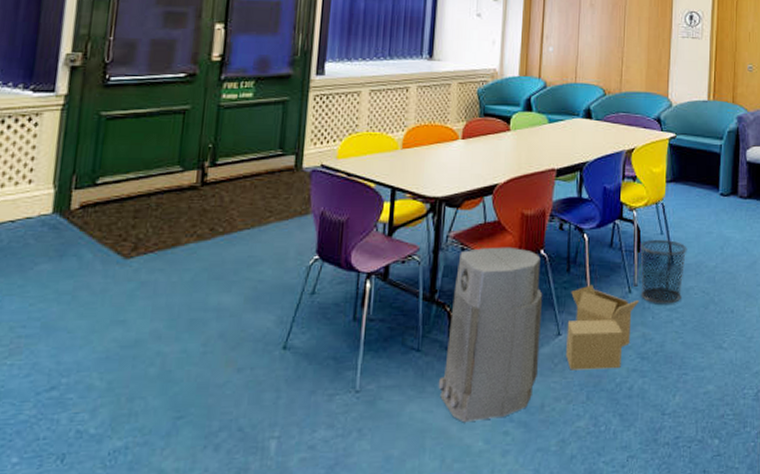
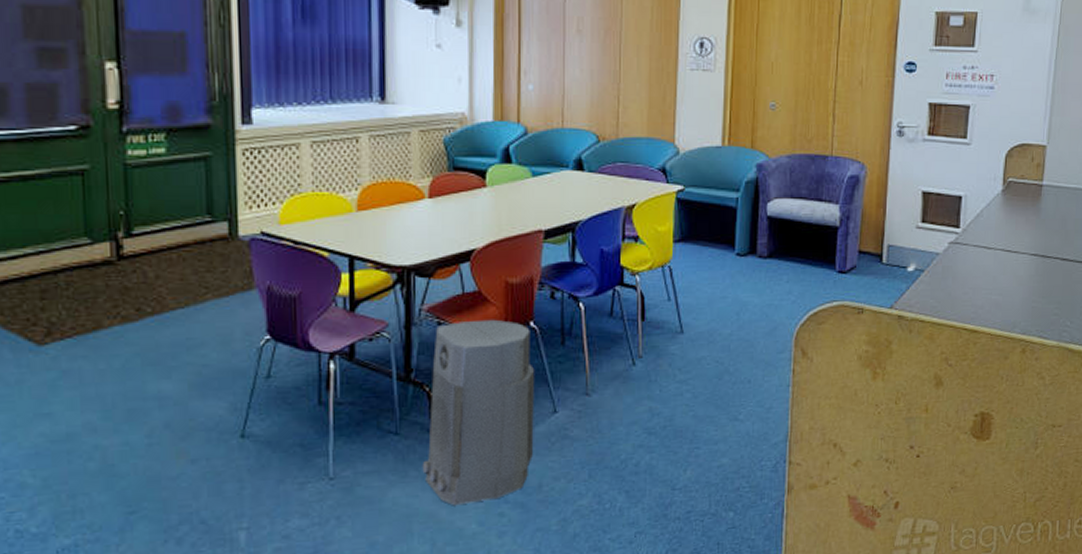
cardboard box: present [566,284,639,370] -> none [564,357,644,449]
waste bin: present [640,240,687,304] -> none [645,307,699,377]

